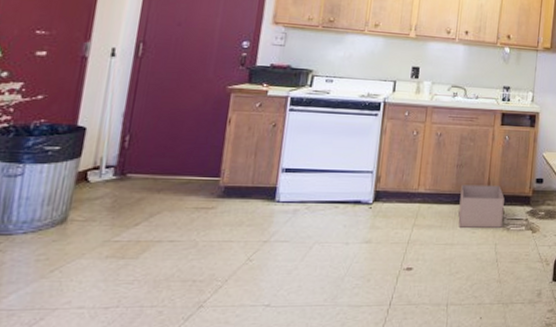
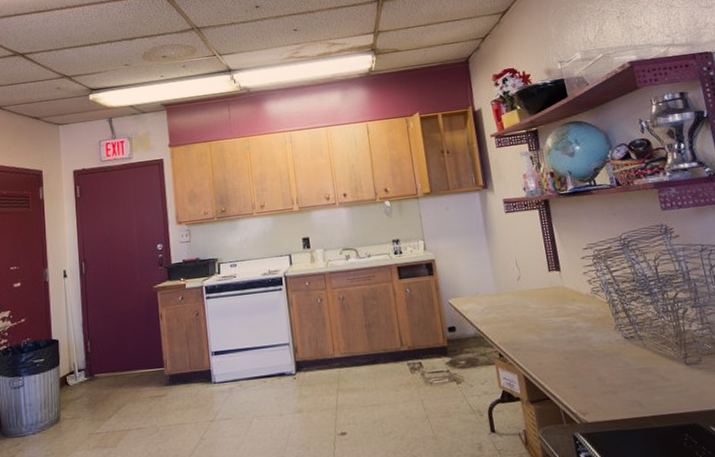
storage bin: present [458,184,505,228] -> none [374,340,424,387]

